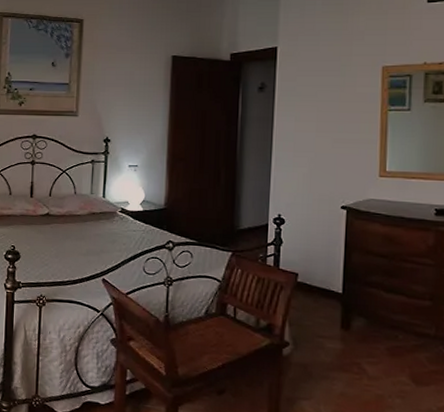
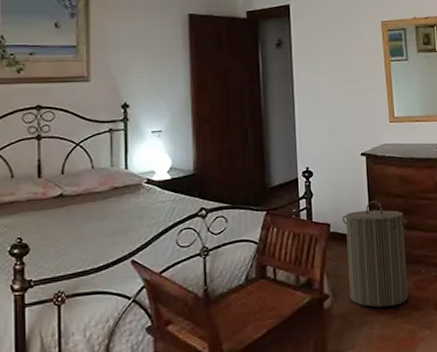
laundry hamper: none [312,257,388,367] -> present [342,201,408,307]

